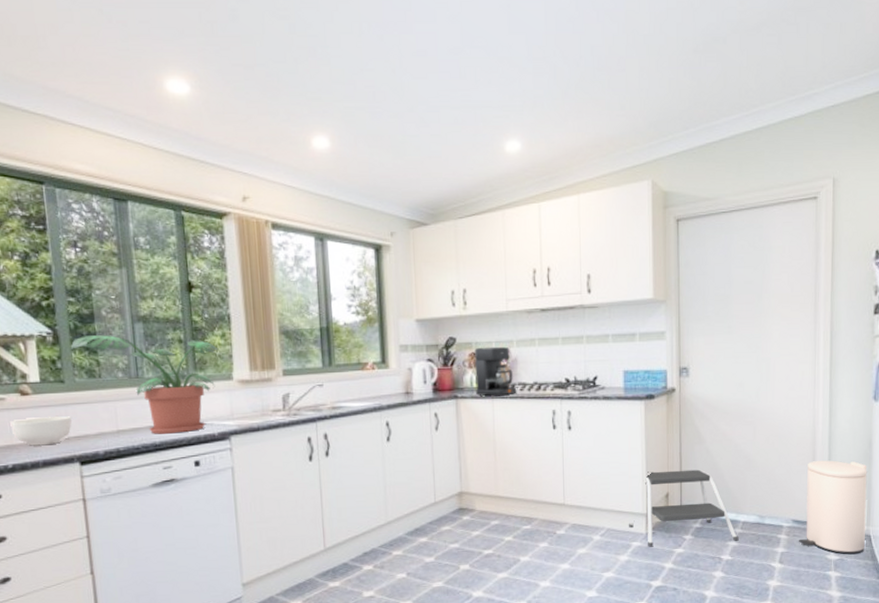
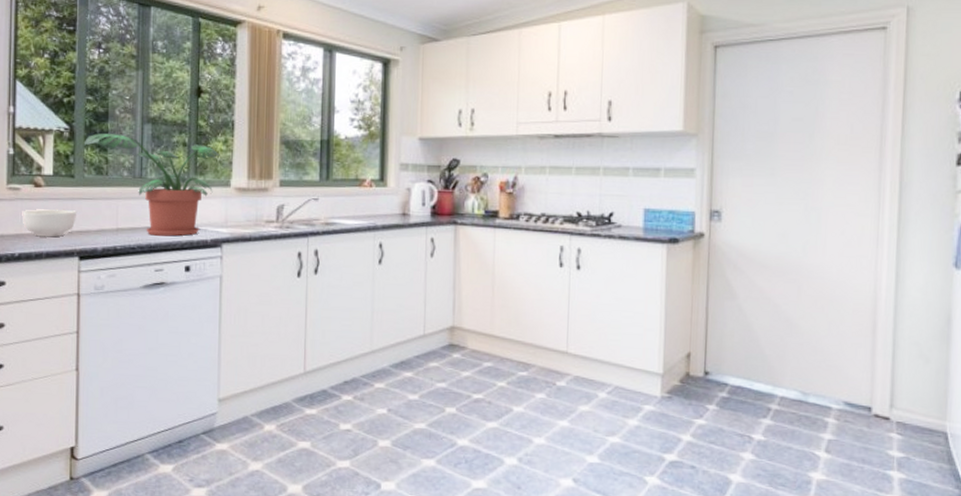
coffee maker: present [475,346,517,396] -> none [477,171,522,226]
step stool: present [628,469,739,547] -> none [640,326,775,419]
pedal bin: present [799,460,867,555] -> none [852,334,944,454]

